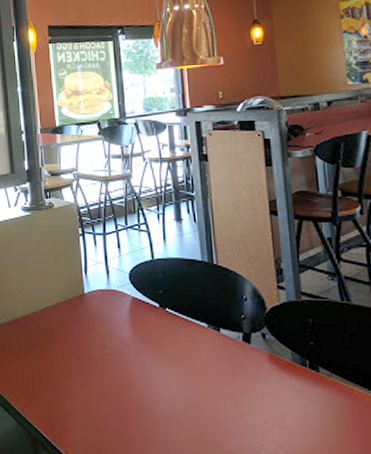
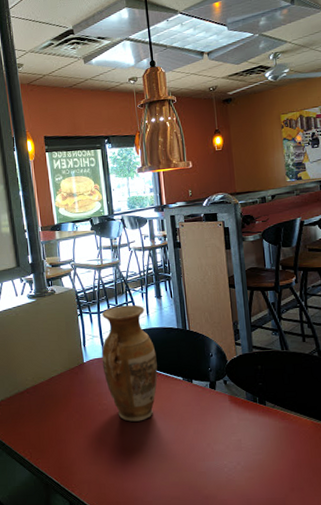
vase: none [106,227,176,374] -> present [101,305,158,422]

